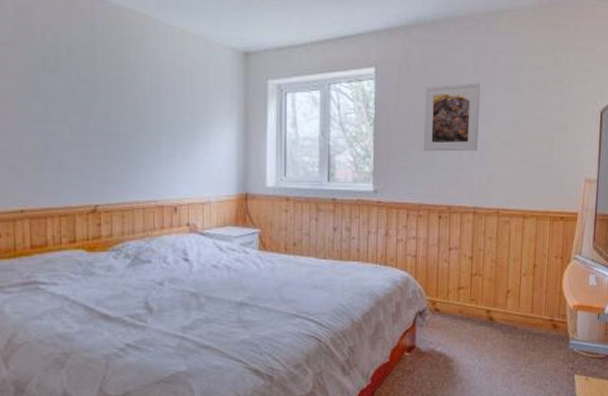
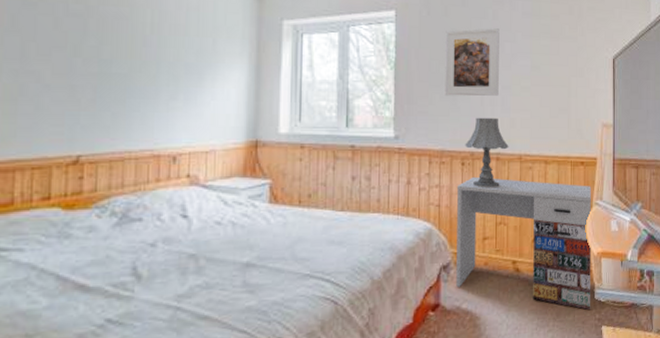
desk: none [431,229,570,359] -> present [456,176,591,310]
table lamp: none [442,172,487,241] -> present [465,117,509,189]

